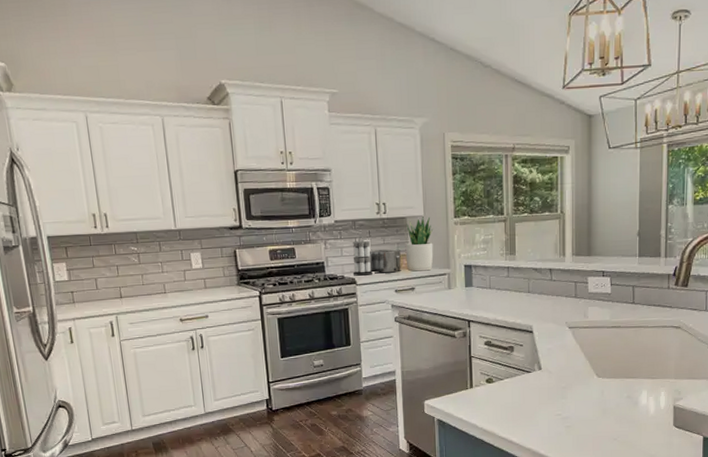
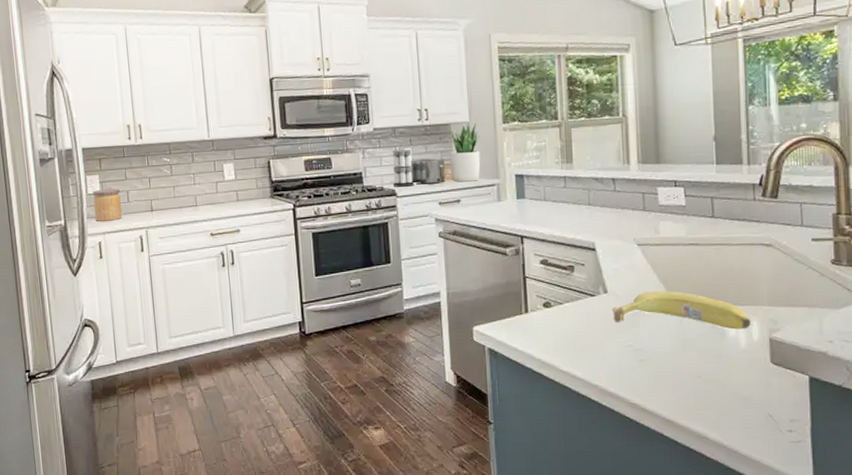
jar: none [60,276,91,308] -> present [92,188,122,222]
fruit: none [545,367,659,399] -> present [612,290,751,330]

